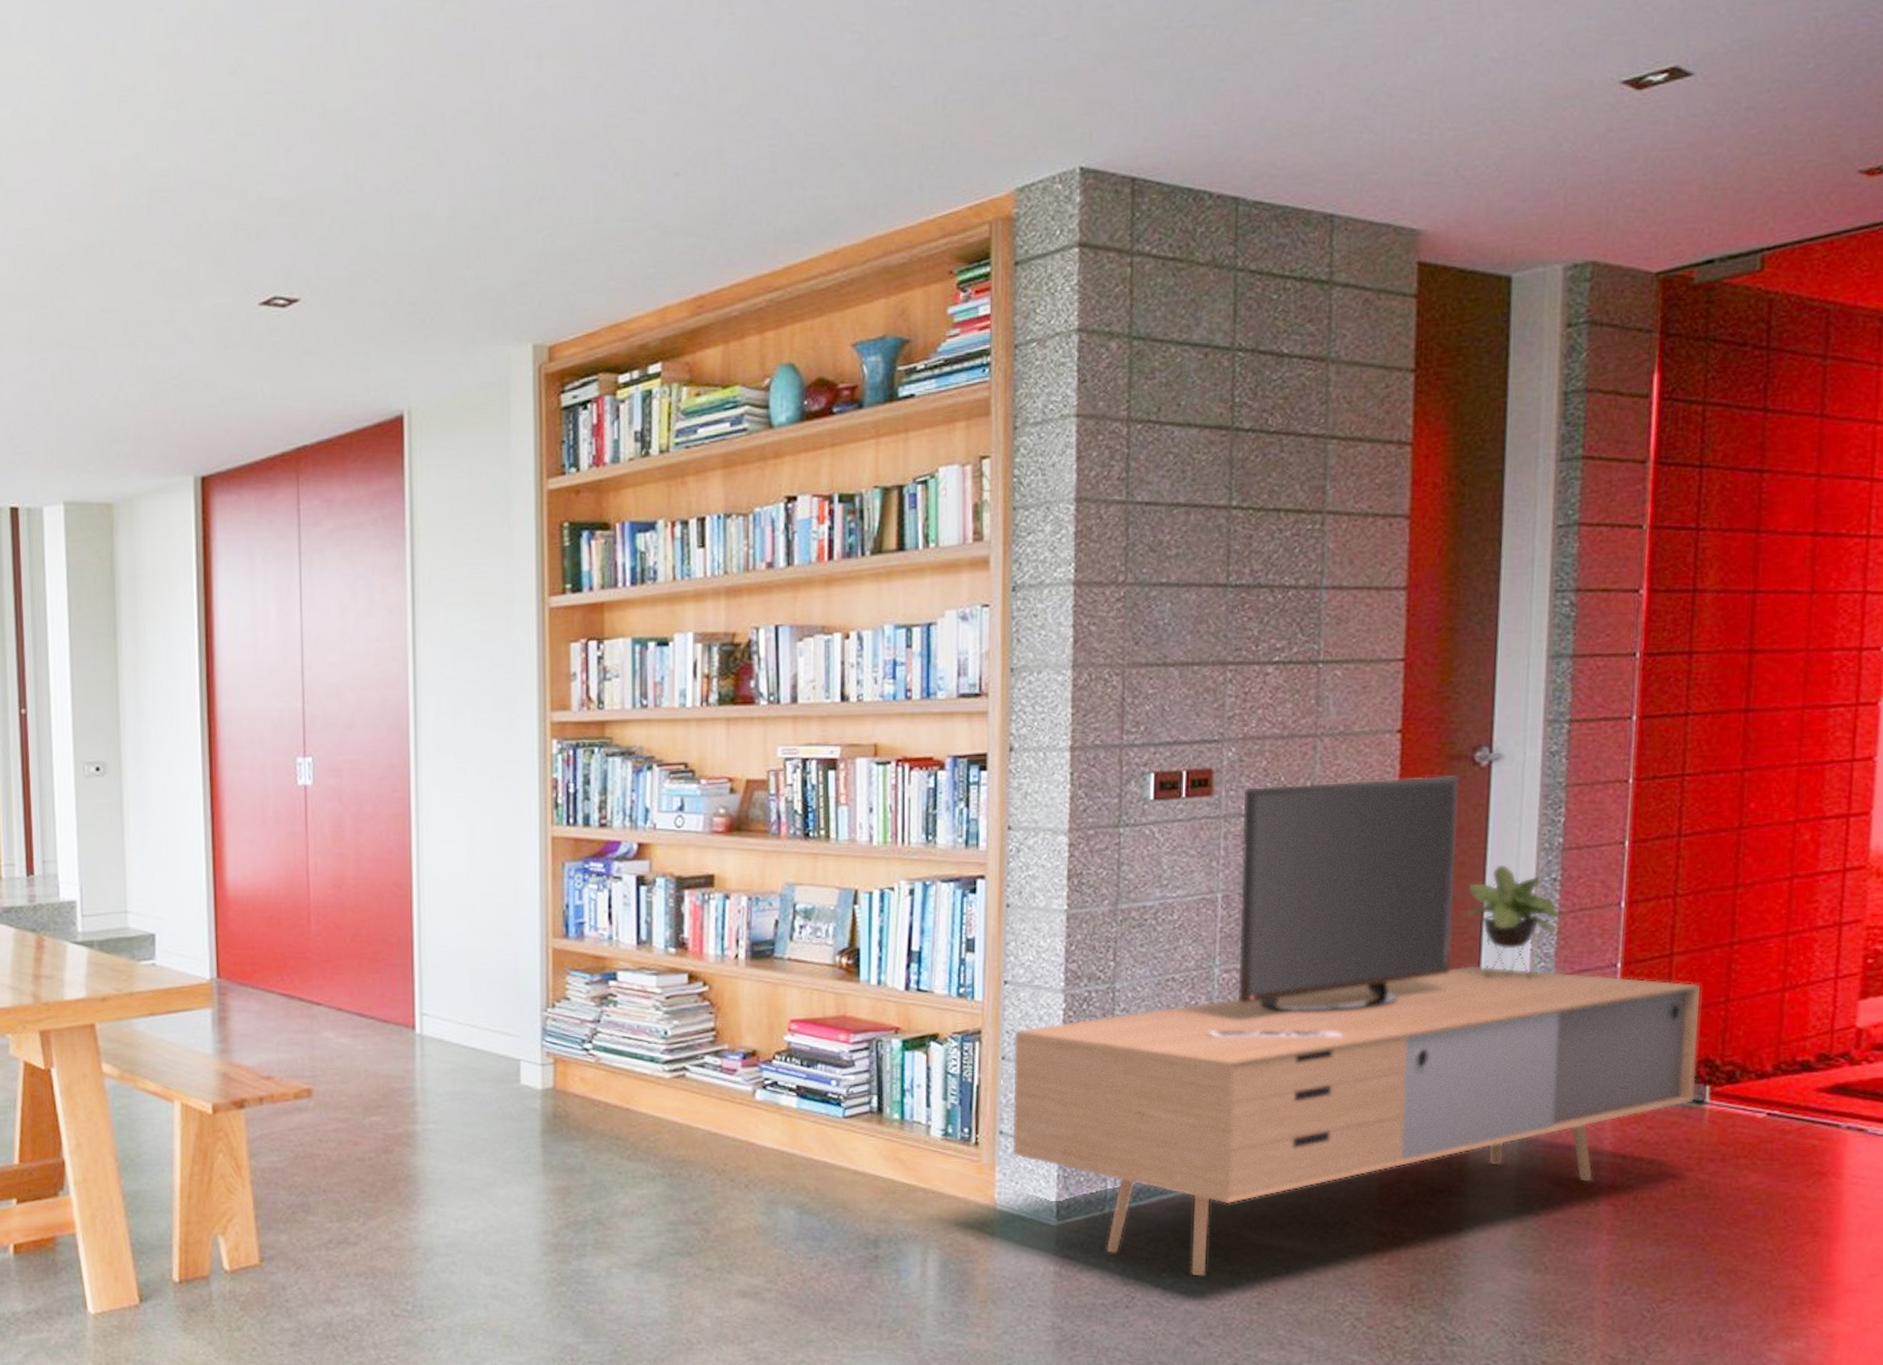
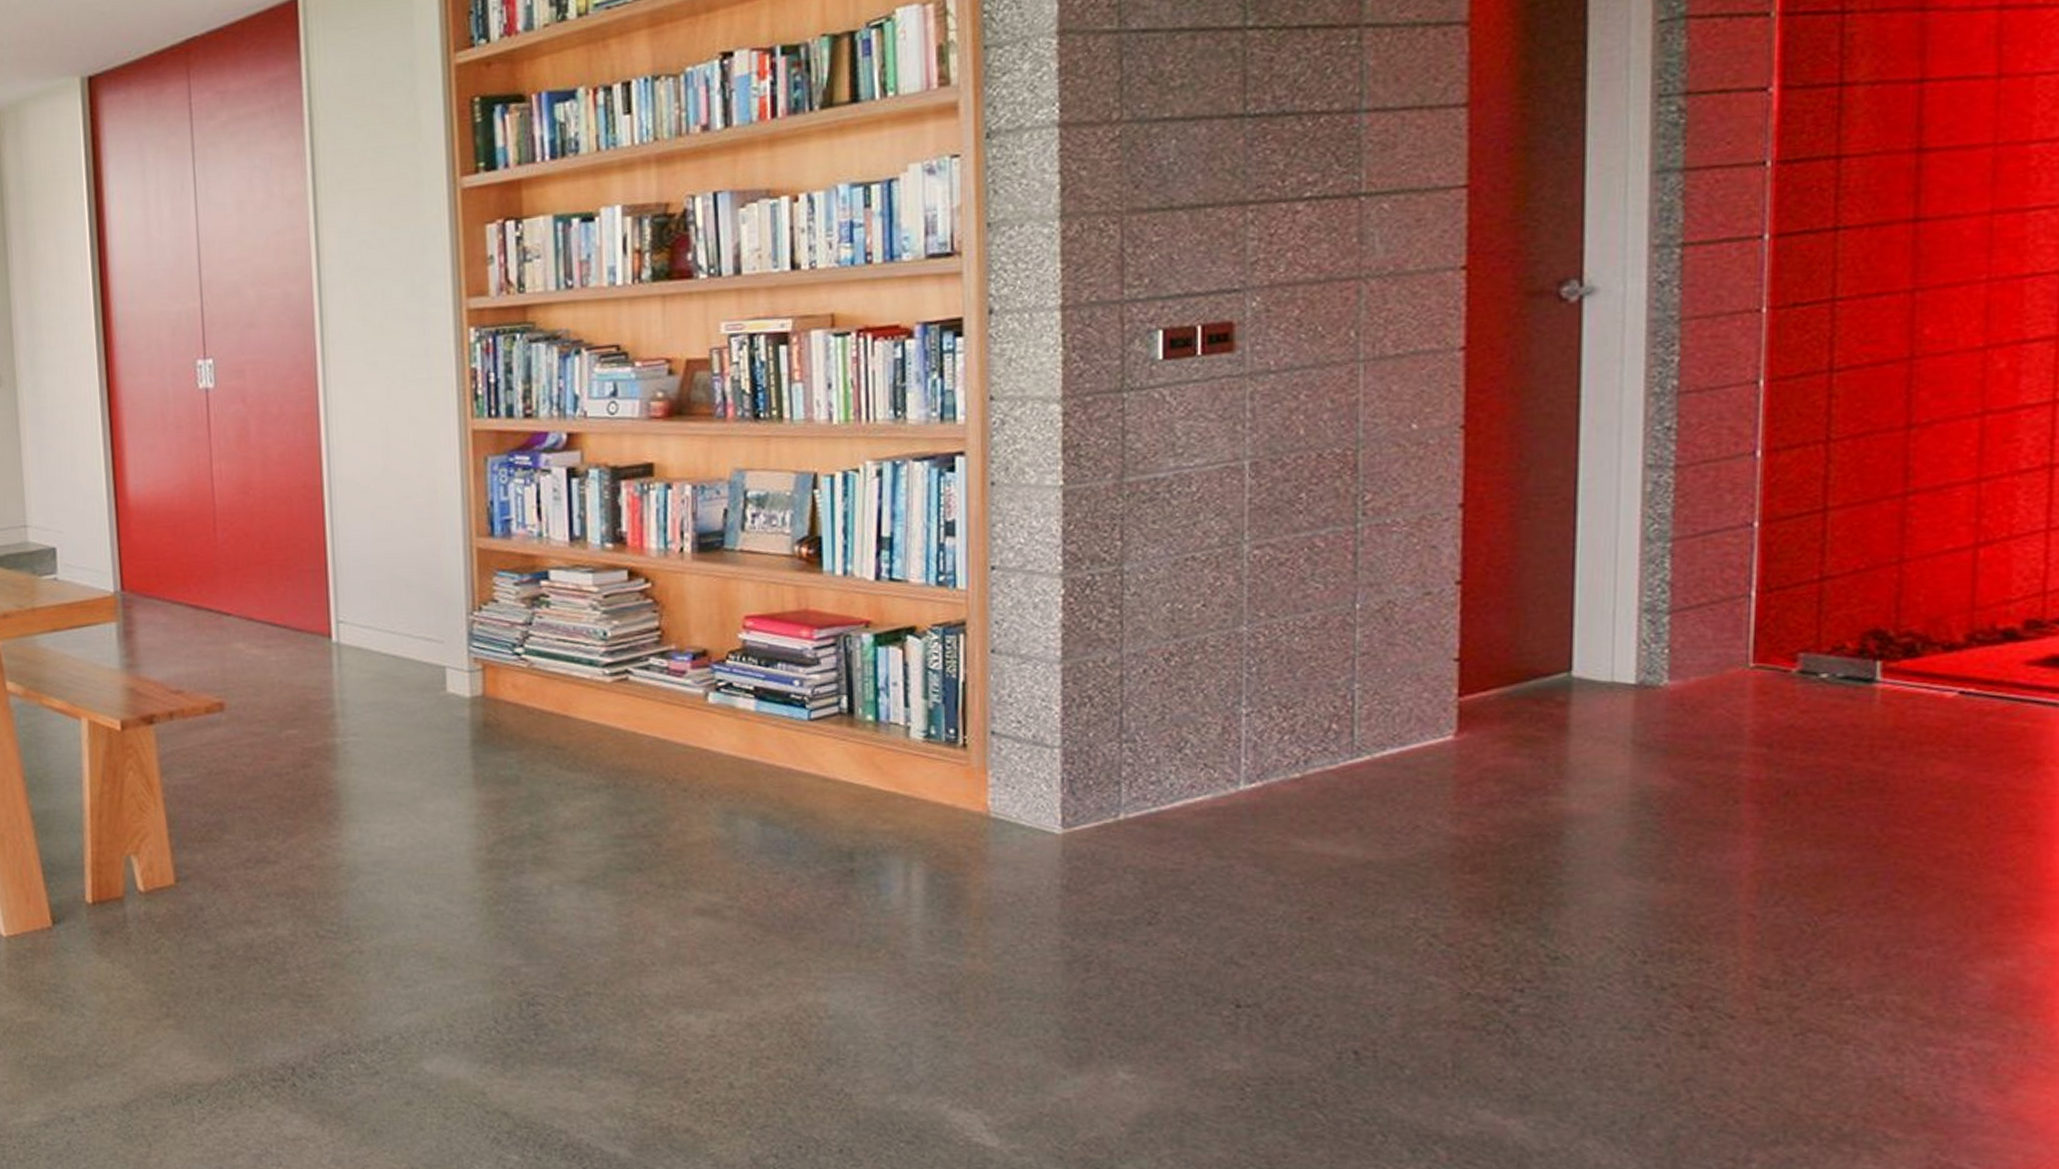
media console: present [1012,774,1700,1276] -> none [1004,313,1865,889]

